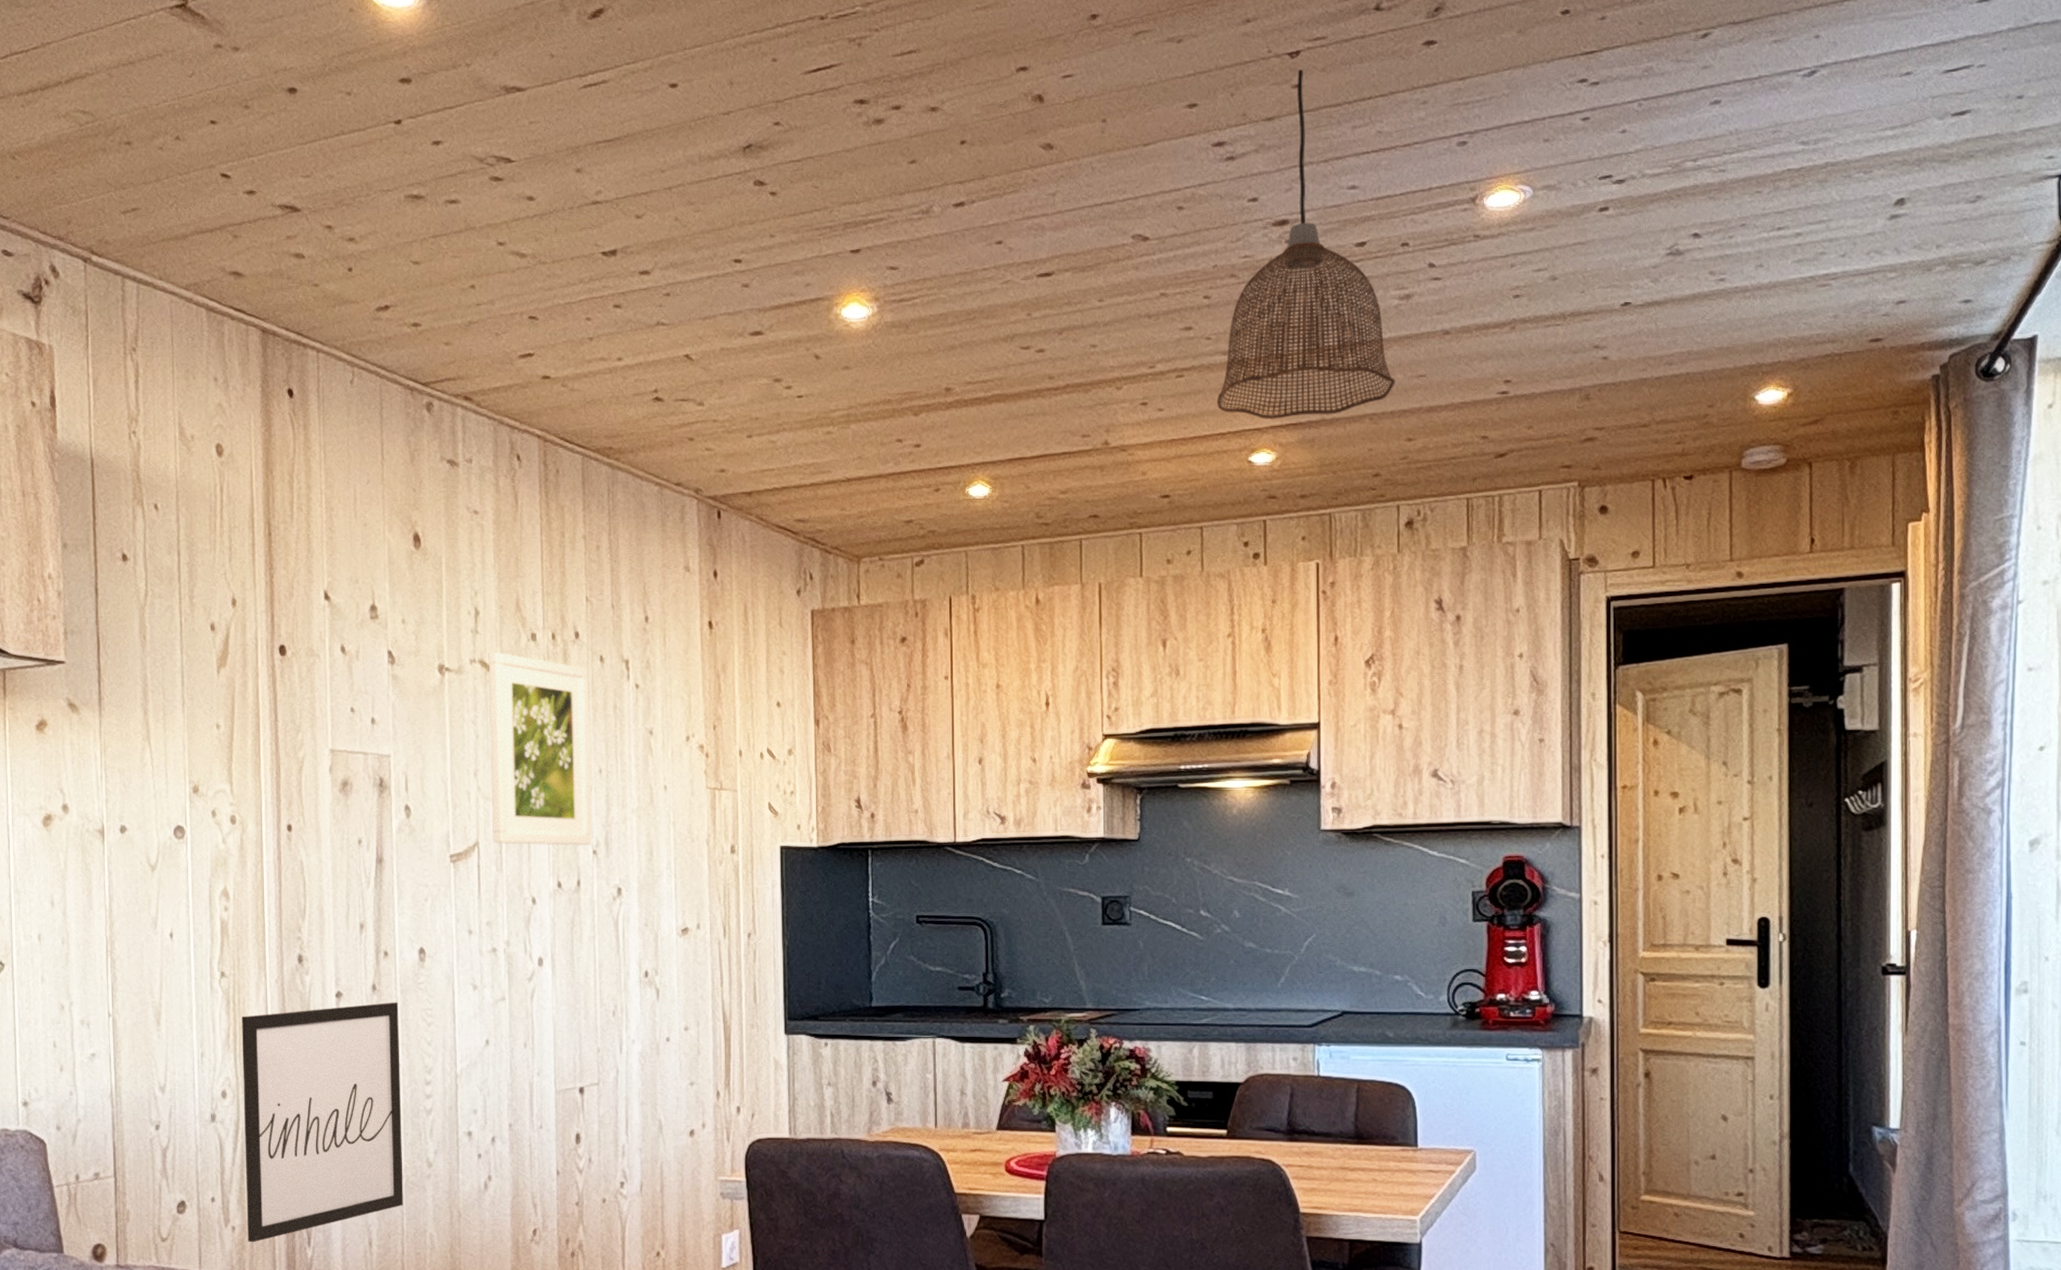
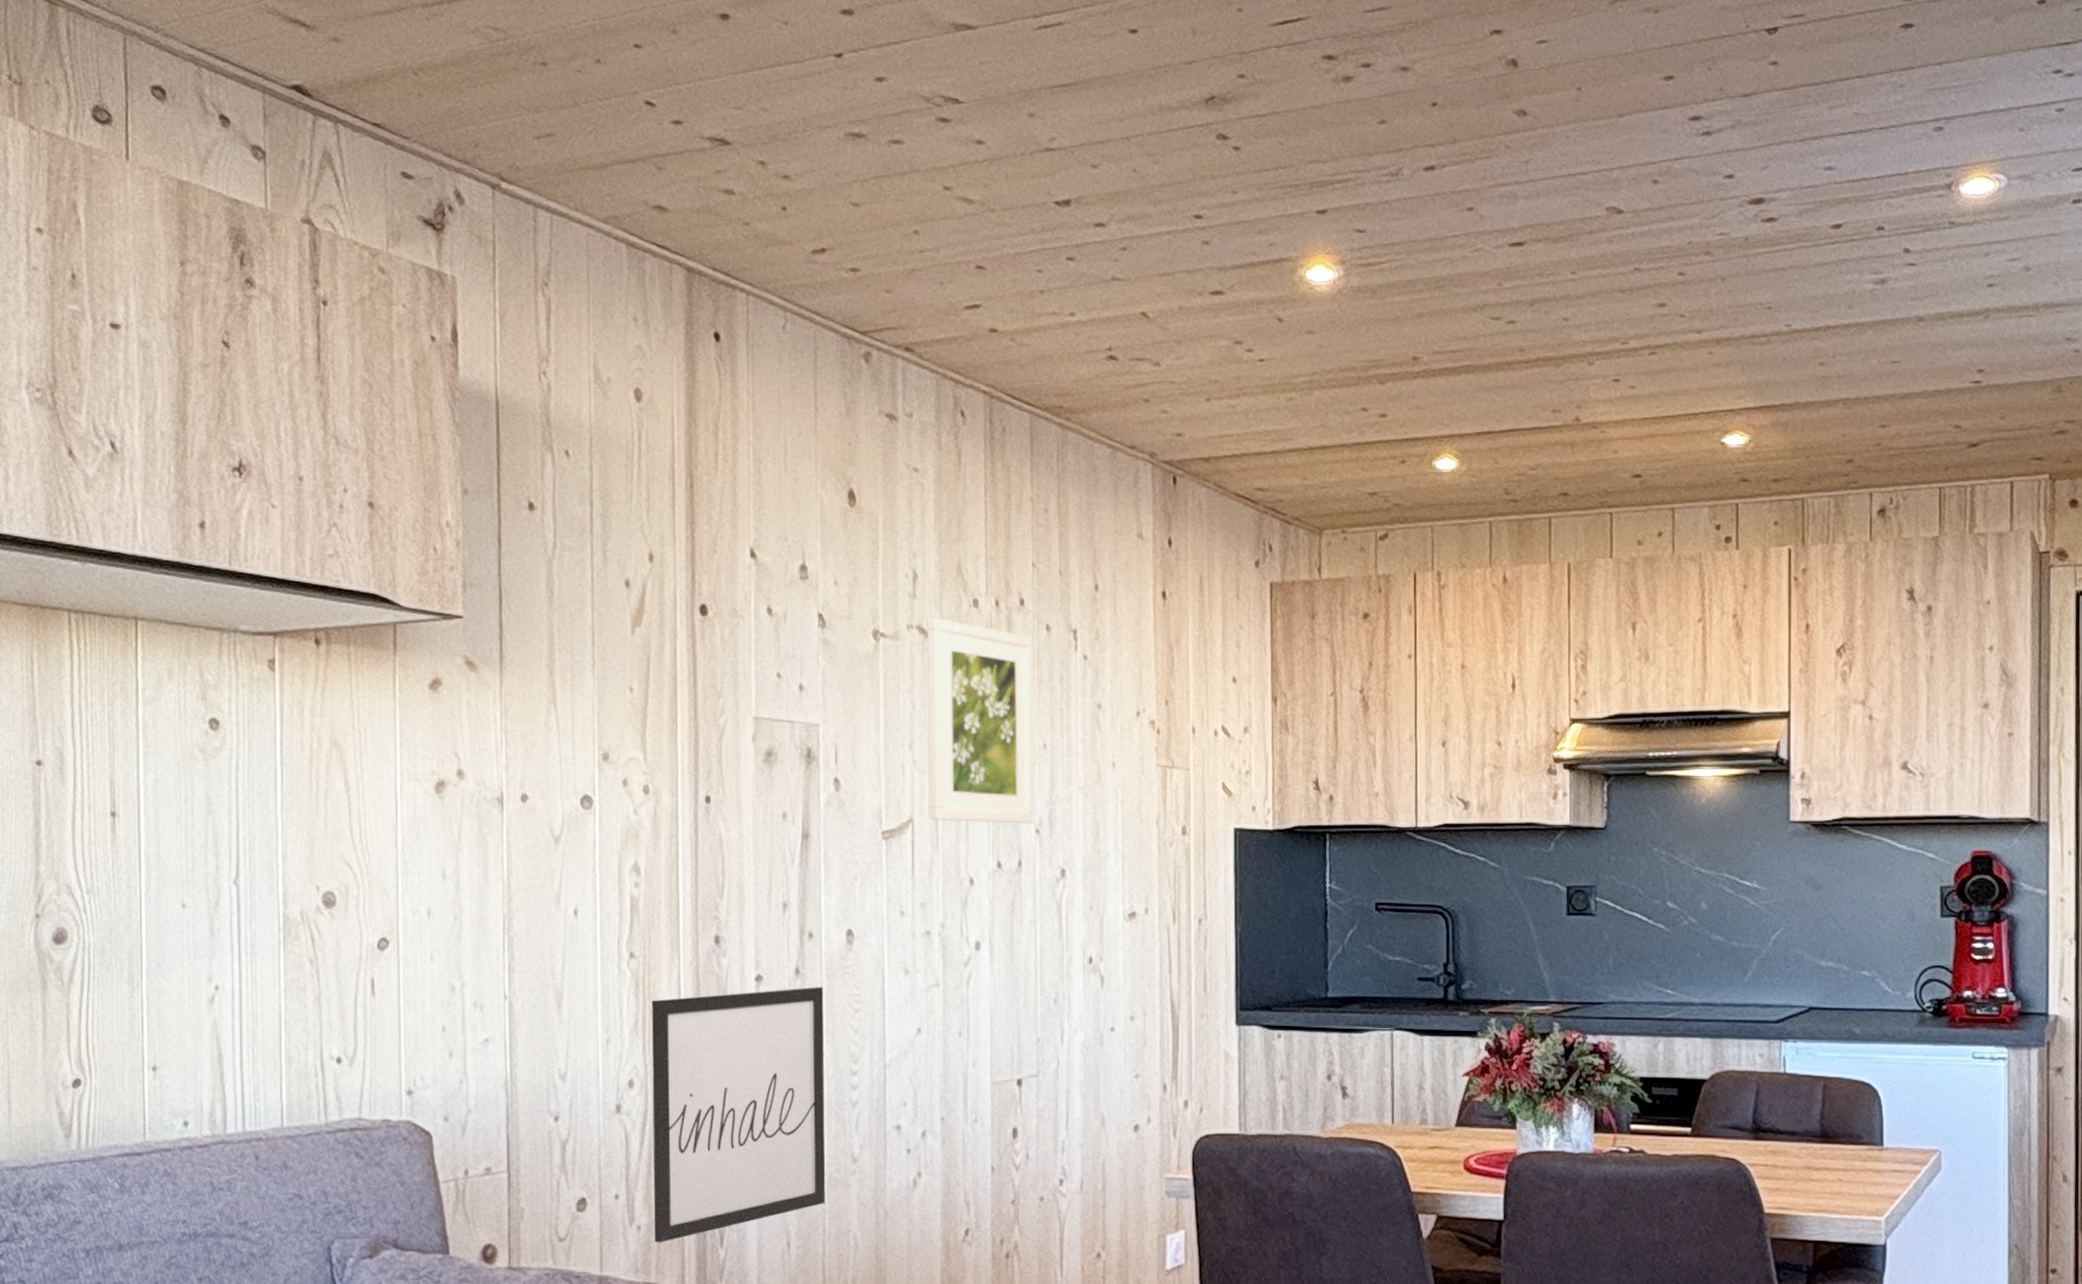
pendant lamp: present [1216,69,1395,419] -> none [1690,46,1869,401]

